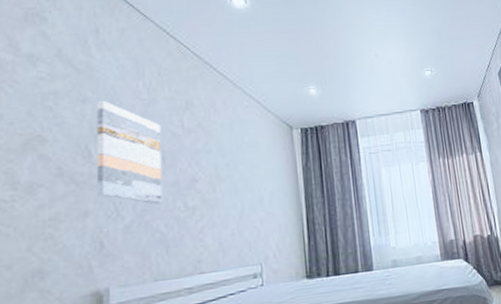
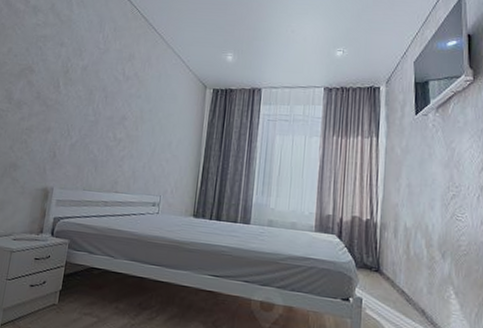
wall art: present [96,100,163,205] -> none [57,45,109,132]

